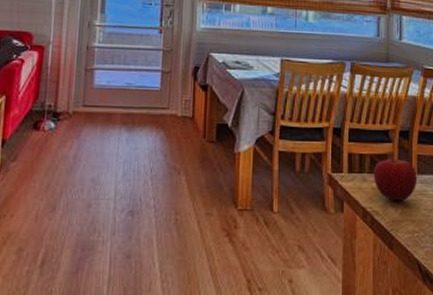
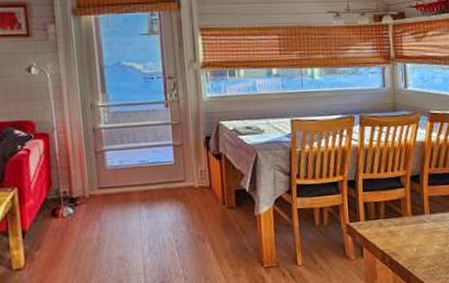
fruit: present [373,154,418,201] -> none [388,199,430,241]

